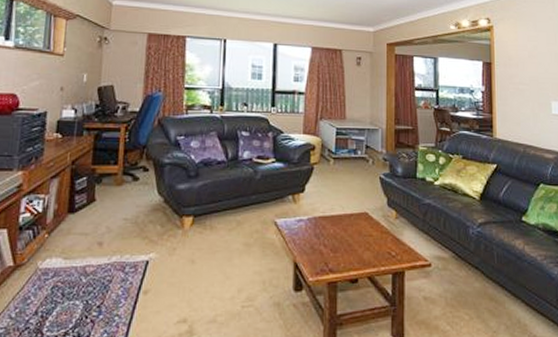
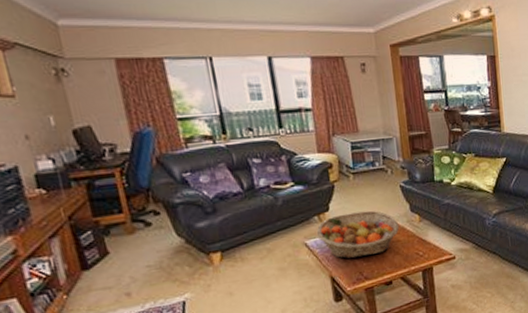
fruit basket: none [288,198,374,247] -> present [316,210,400,259]

